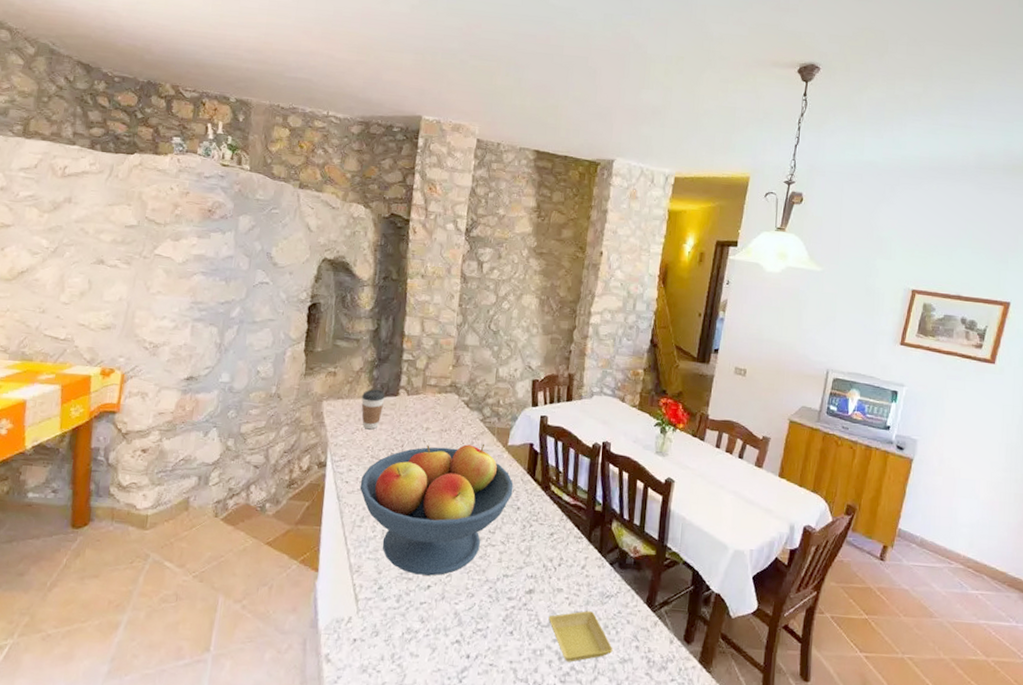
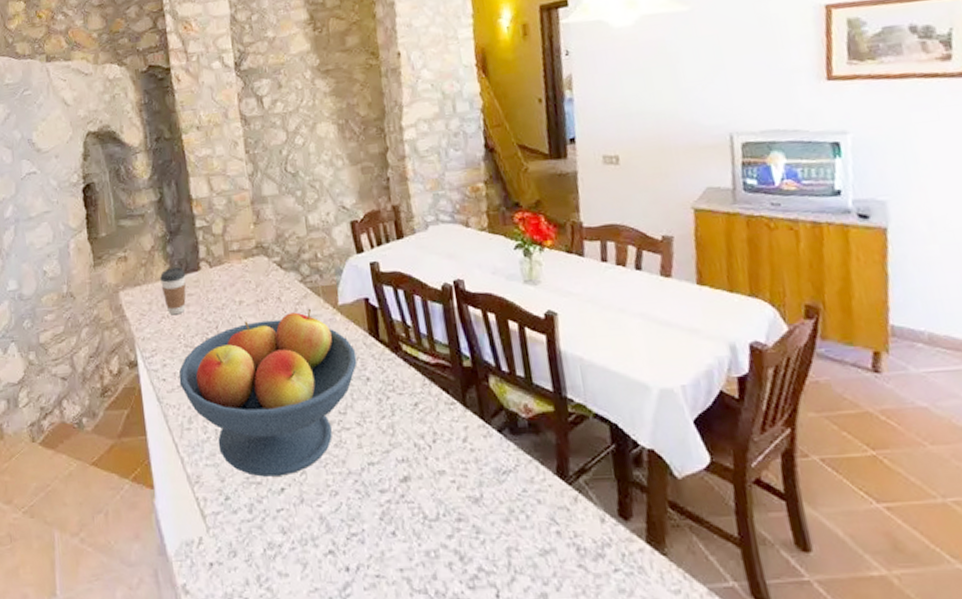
saucer: present [548,611,613,662] -> none [435,494,528,562]

